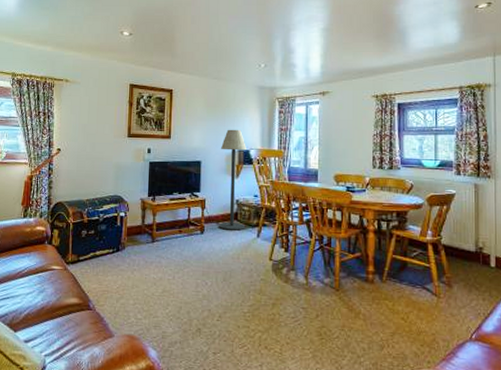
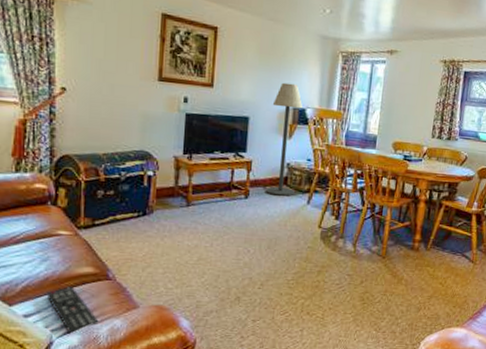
remote control: none [42,316,83,361] -> present [46,287,100,335]

